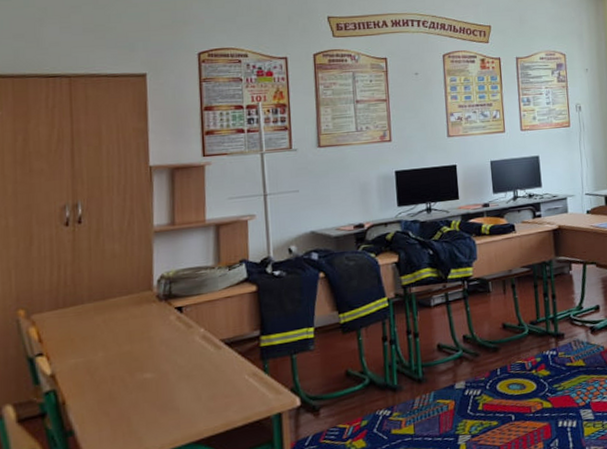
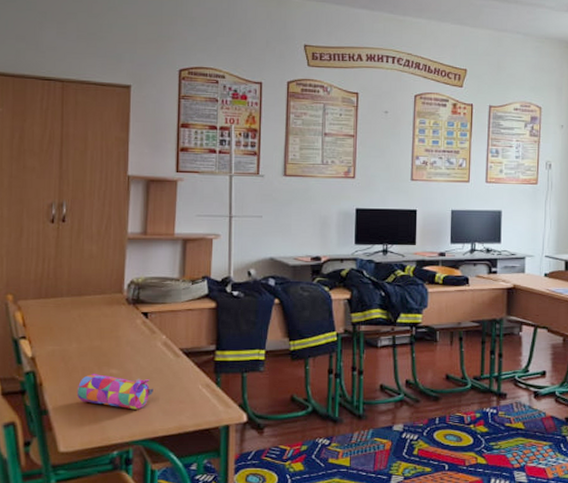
pencil case: none [106,378,194,415] -> present [76,373,153,410]

